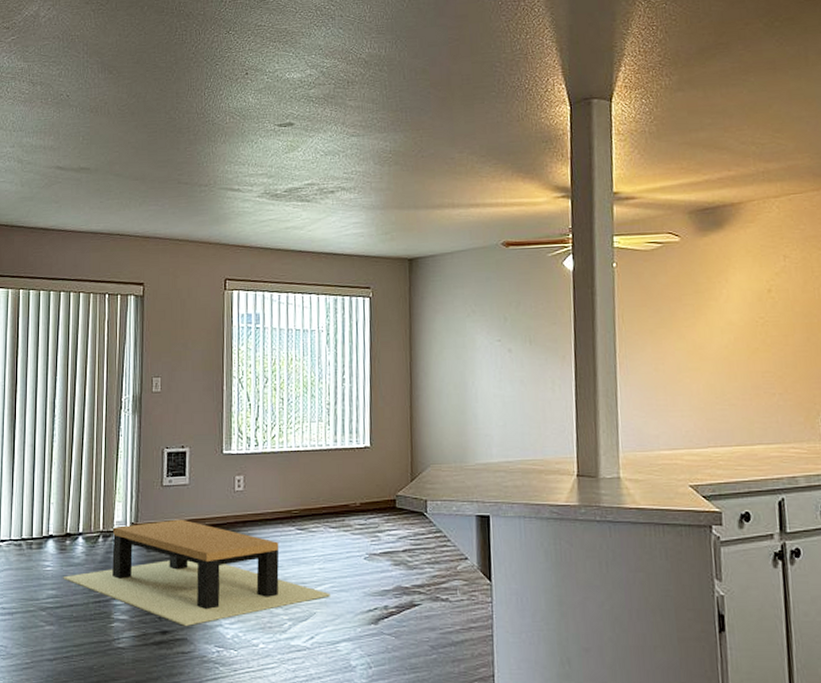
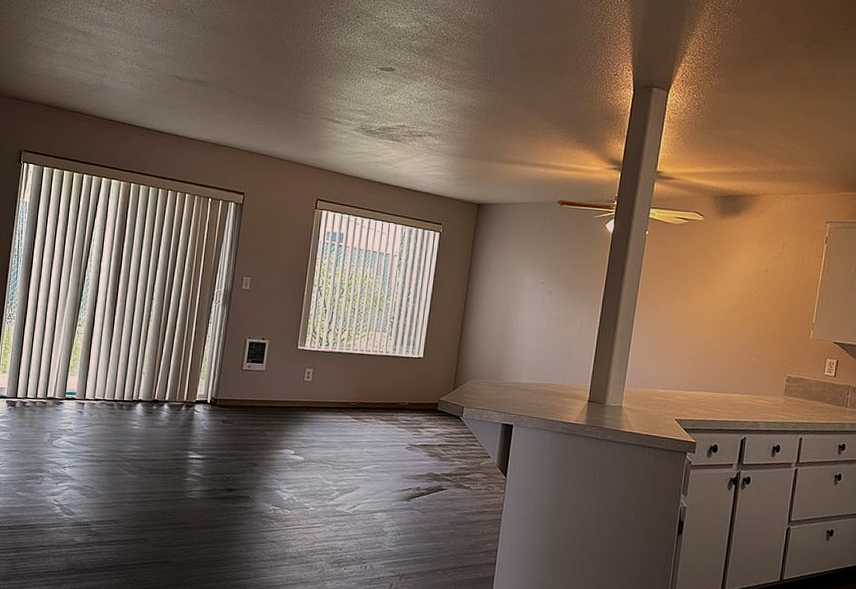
coffee table: present [63,519,331,626] -> none [147,398,375,487]

